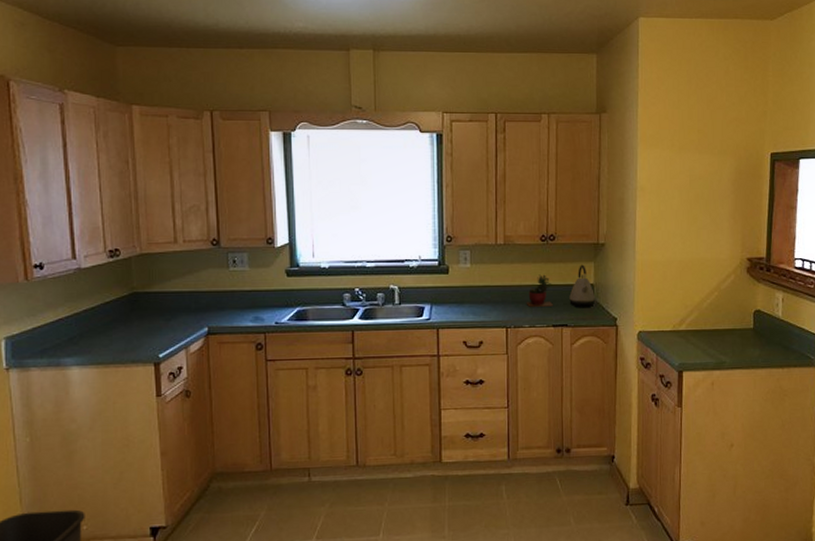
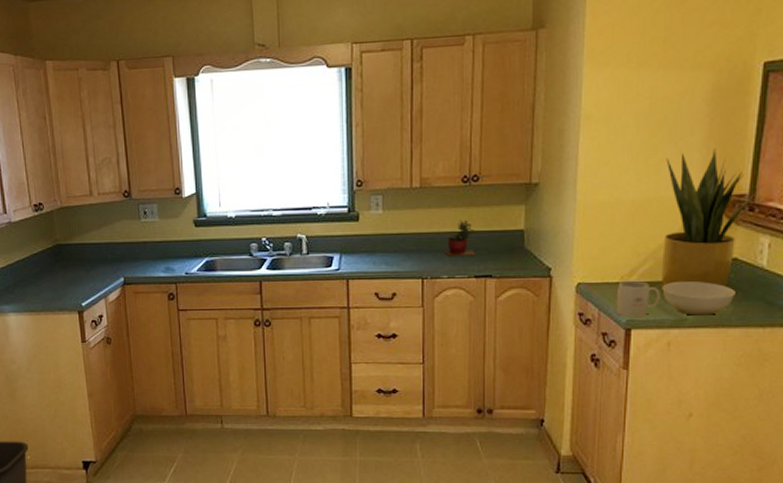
kettle: present [569,264,596,307] -> none [495,208,526,256]
mug: none [670,328,704,362] -> present [616,280,660,318]
planter: none [704,219,771,336] -> present [661,148,756,288]
bowl: none [705,329,760,360] -> present [662,280,735,317]

